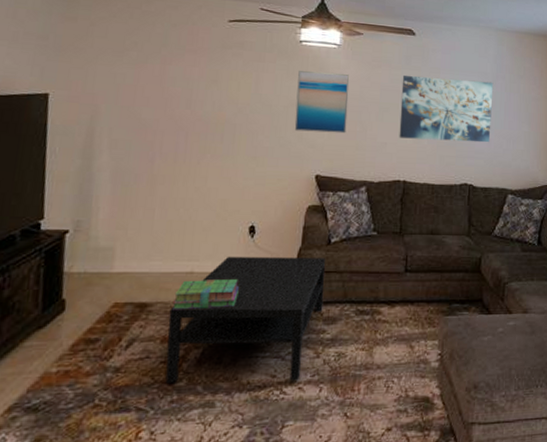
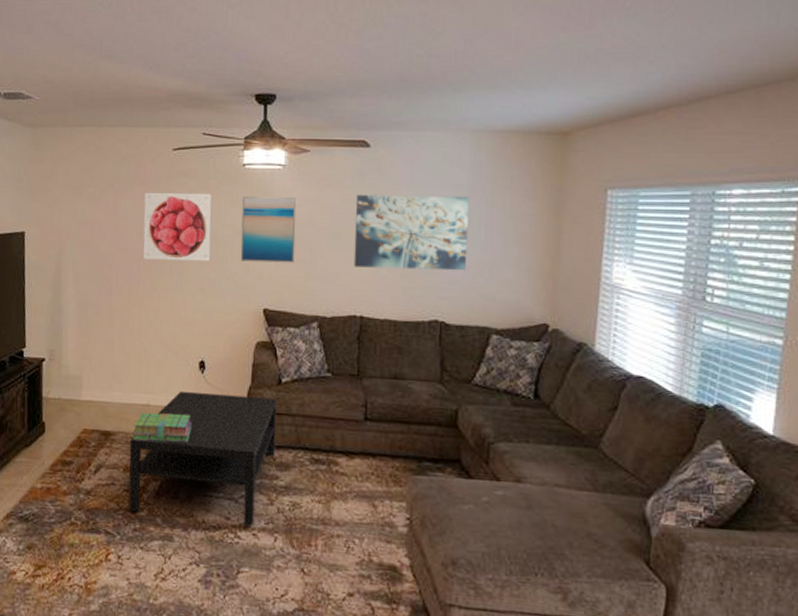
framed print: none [192,60,268,130] -> present [143,192,212,262]

